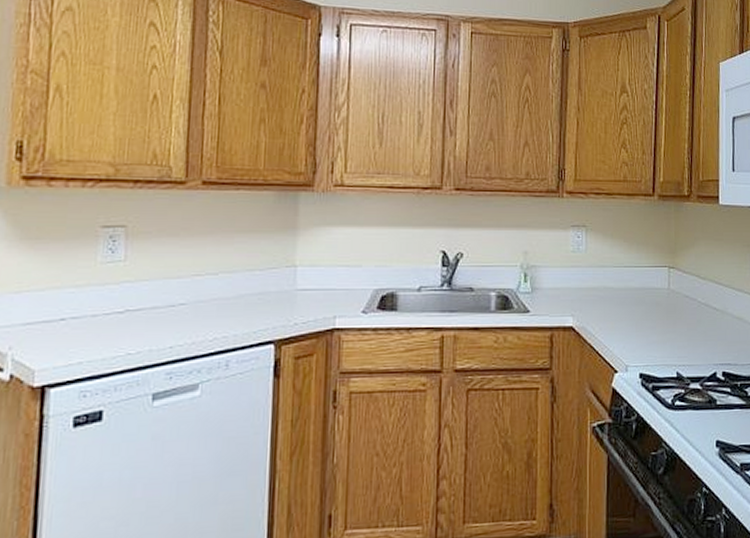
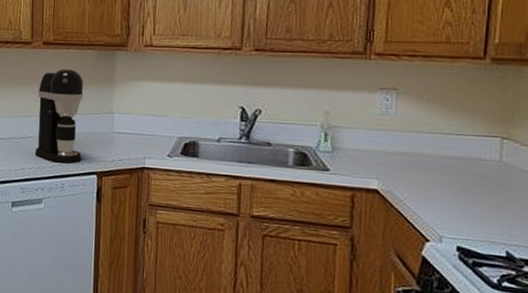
coffee maker: none [188,214,258,334] -> present [34,69,84,164]

